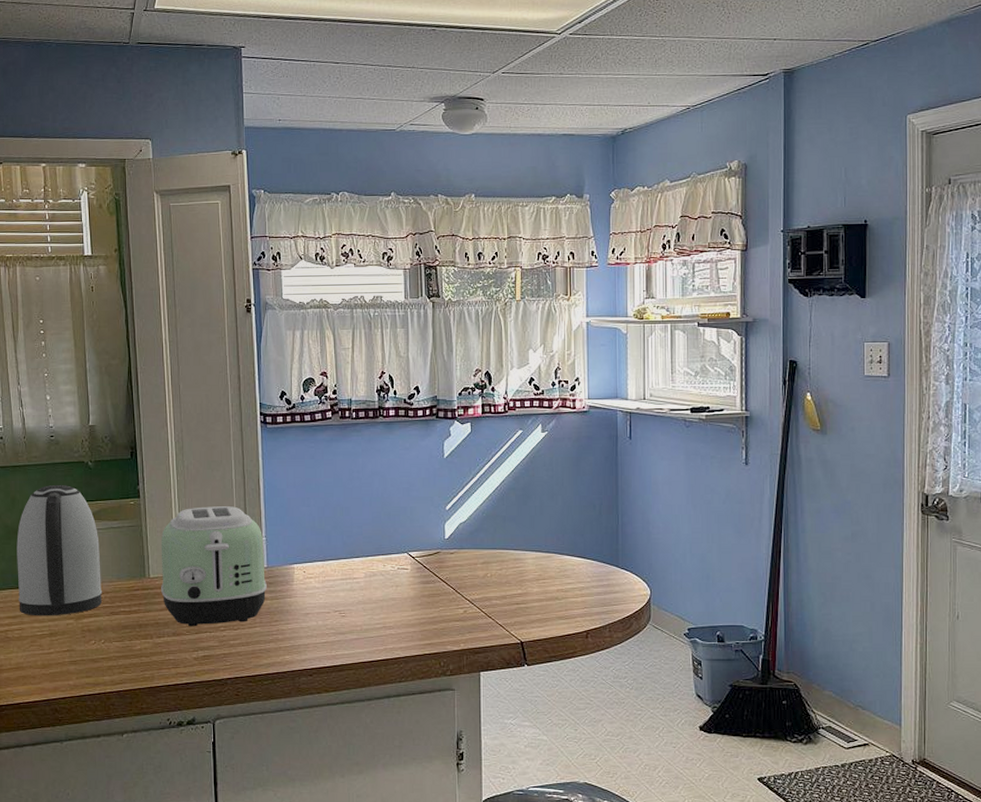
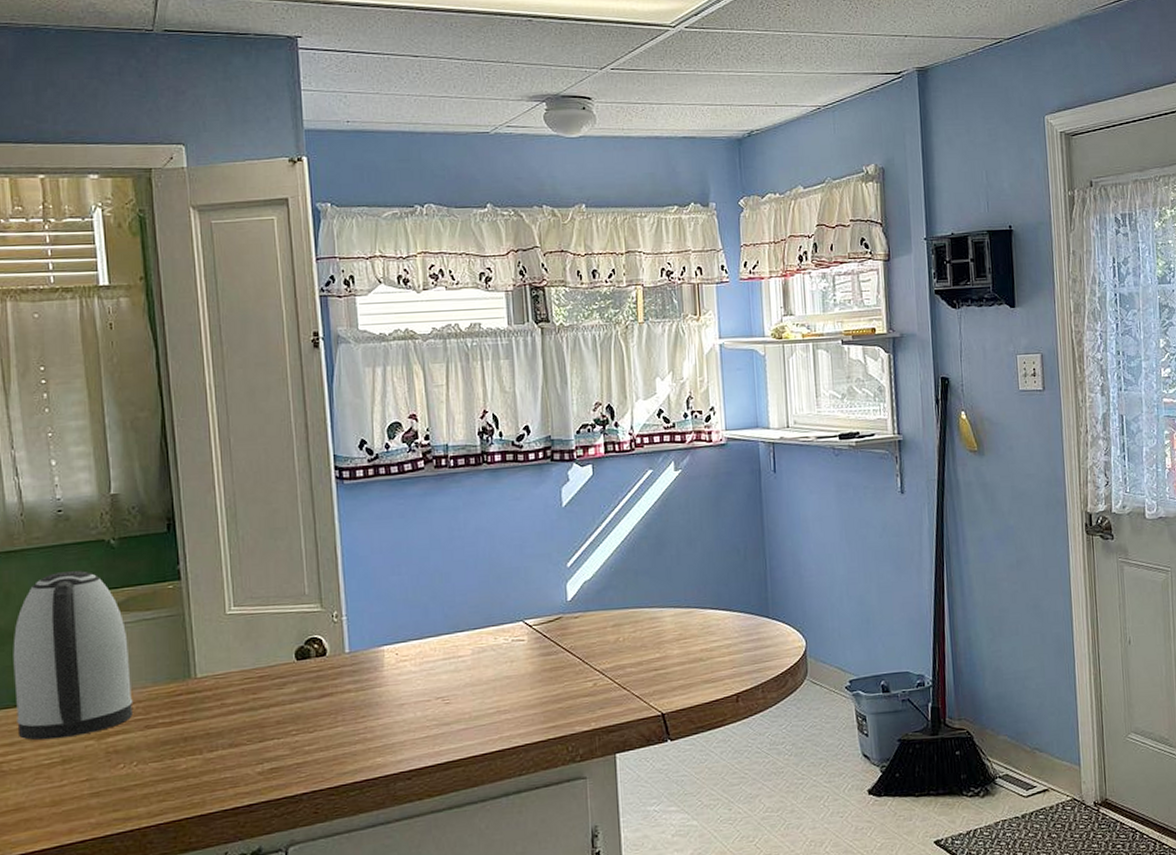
toaster: present [160,506,267,627] -> none [210,581,350,735]

